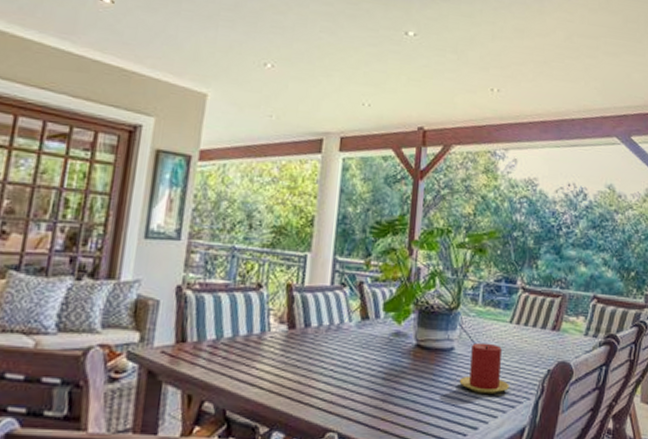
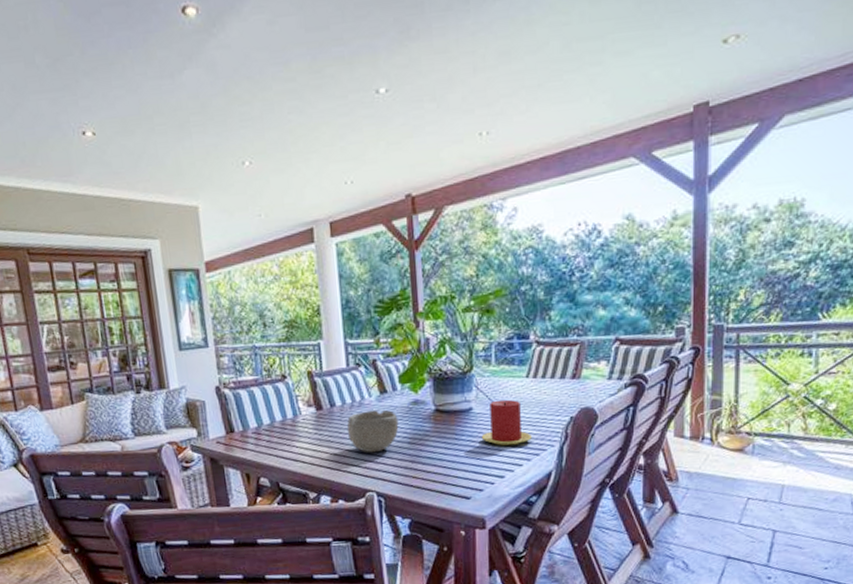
bowl: none [317,336,376,386] -> present [346,410,399,453]

